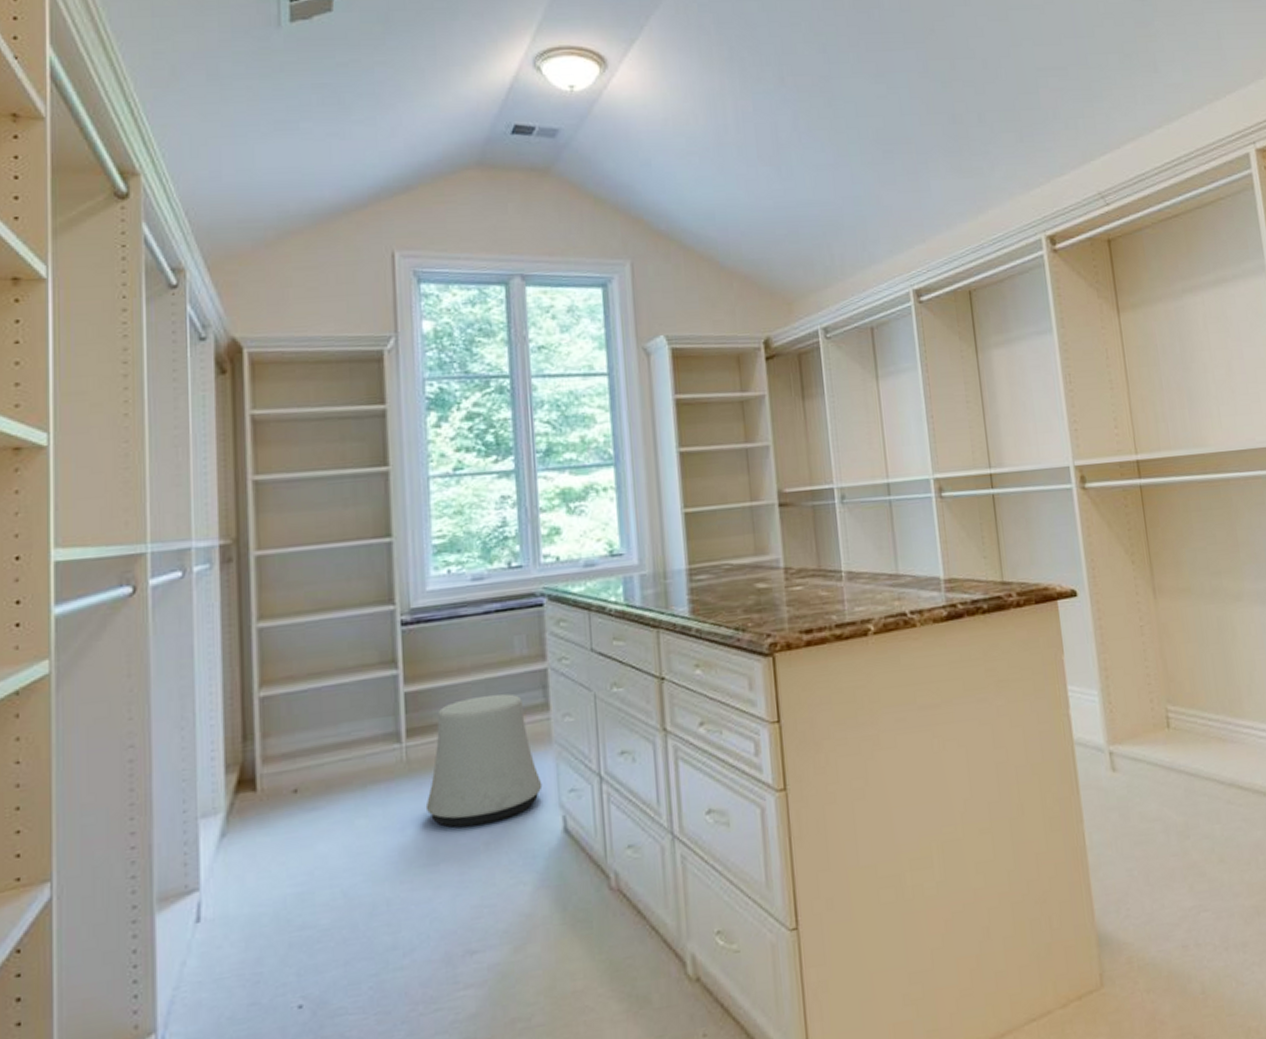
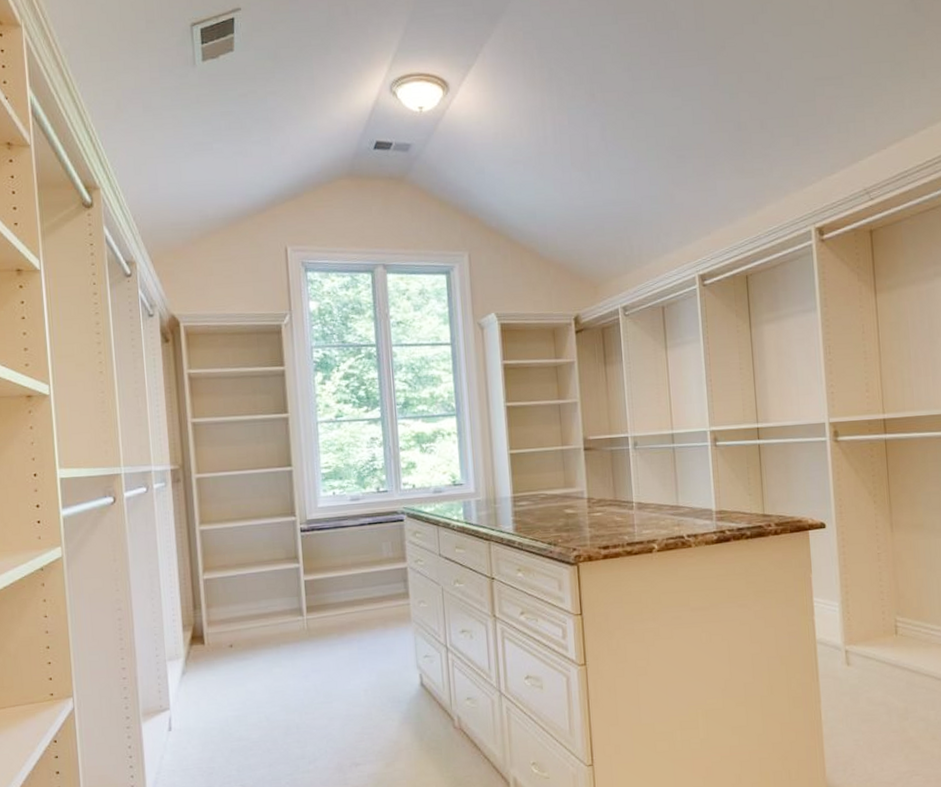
stool: present [425,694,543,828] -> none [321,584,405,678]

